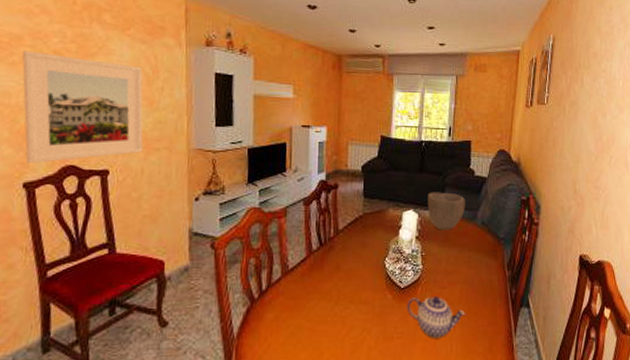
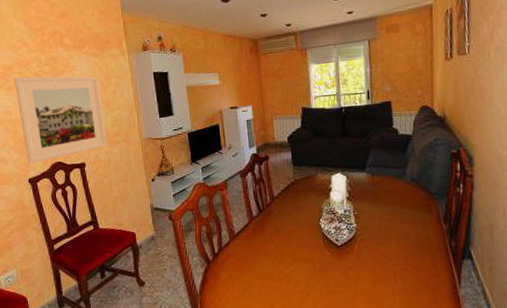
teapot: present [406,296,466,338] -> none [345,252,406,291]
bowl: present [427,192,465,230] -> none [353,153,393,190]

